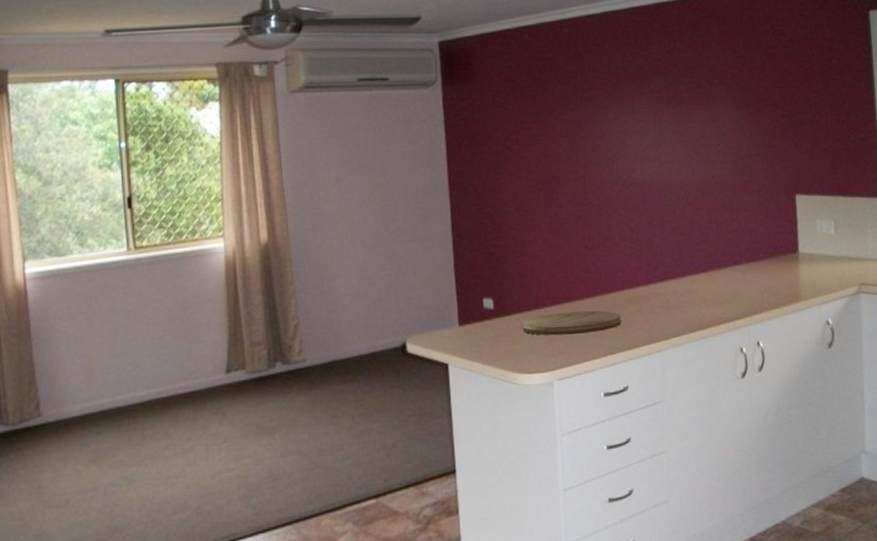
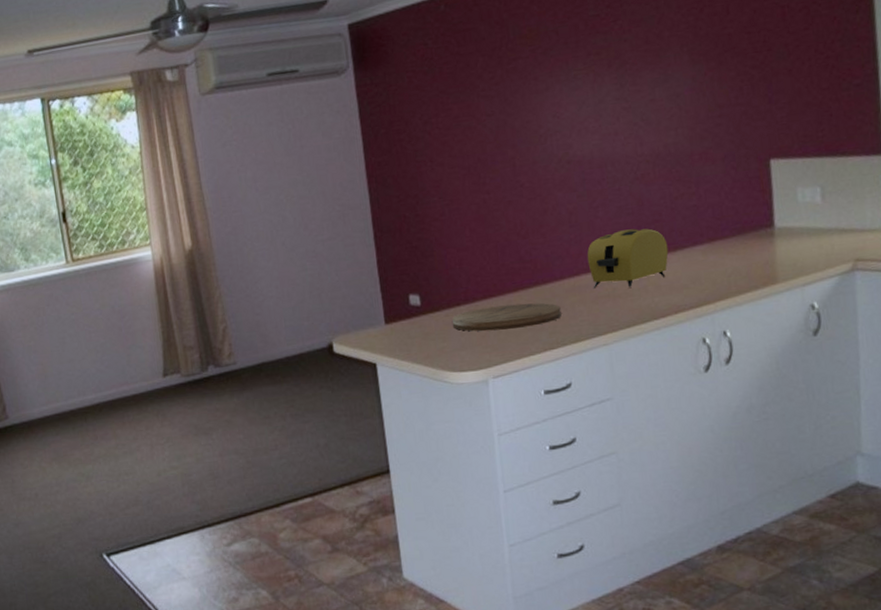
toaster: none [645,247,714,300] -> present [587,228,669,289]

